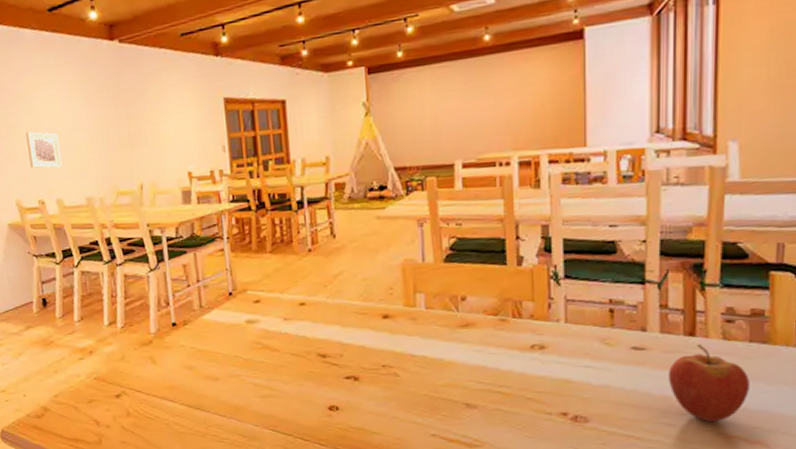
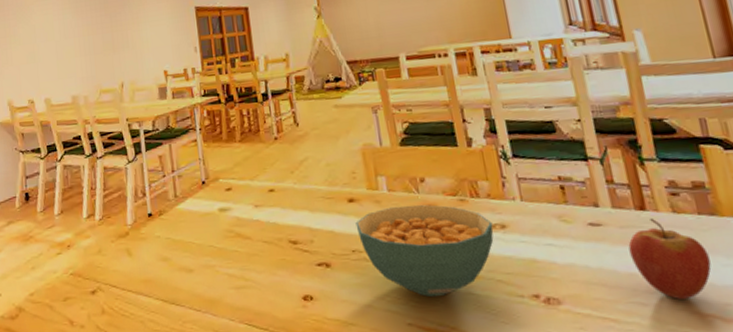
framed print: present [26,131,62,169] -> none [22,40,51,72]
cereal bowl: none [388,323,532,412] -> present [355,204,494,298]

